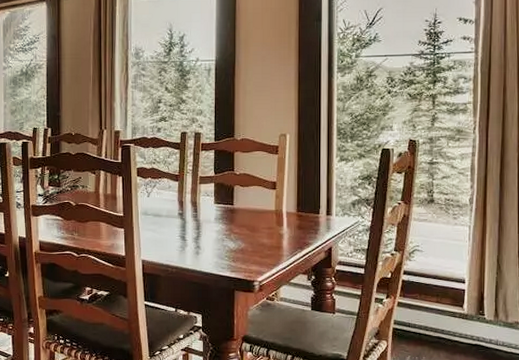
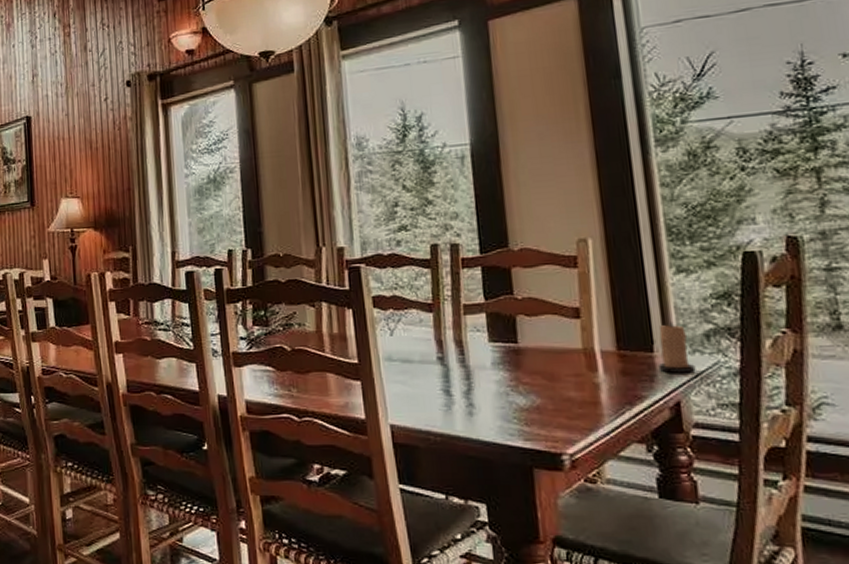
candle: none [321,194,344,228] -> present [658,322,696,373]

